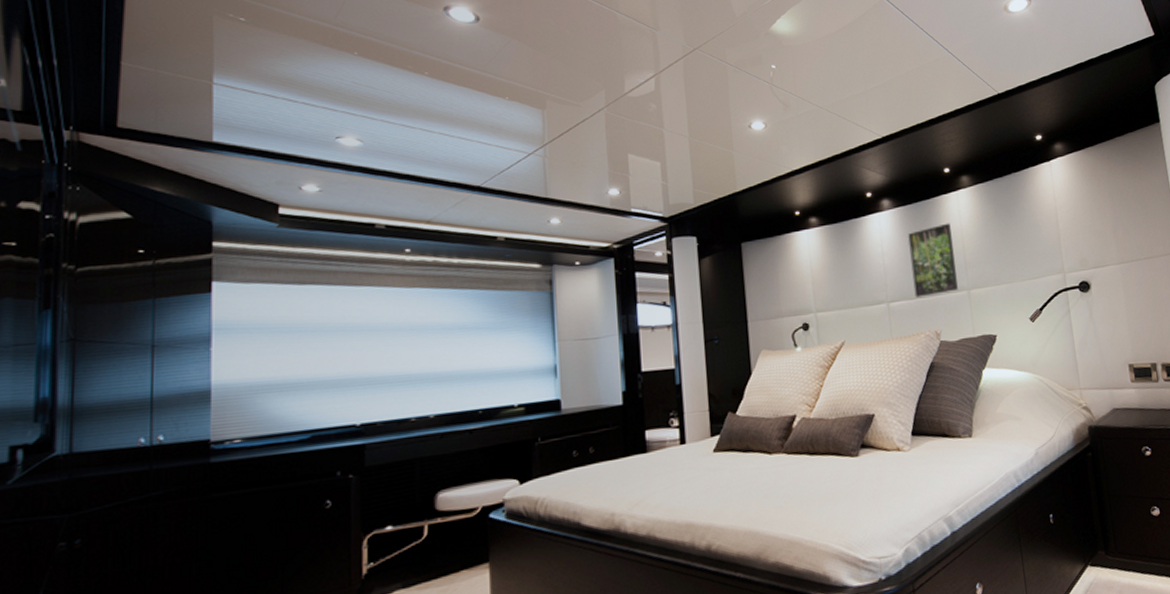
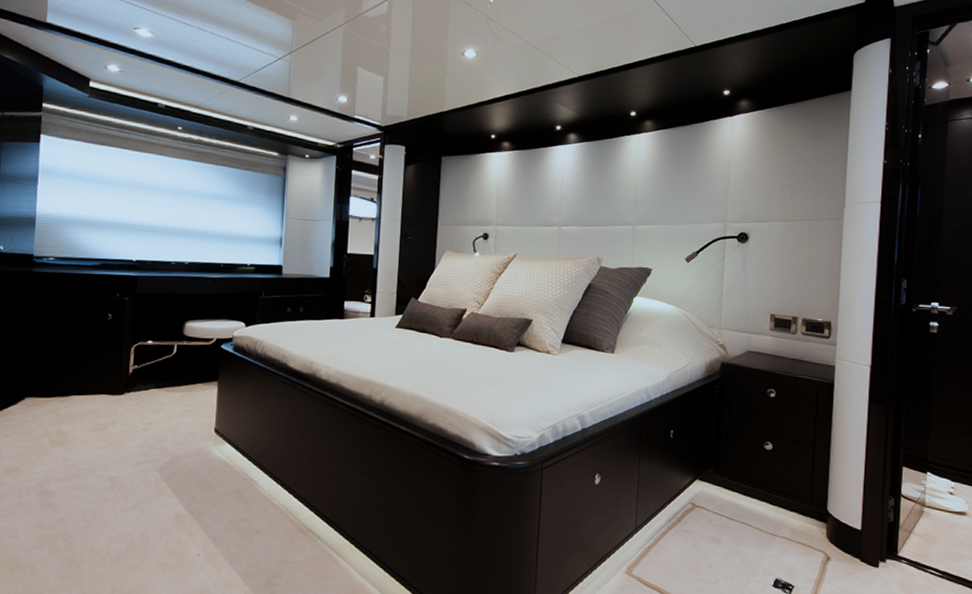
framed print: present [908,223,958,298] -> none [584,162,628,226]

